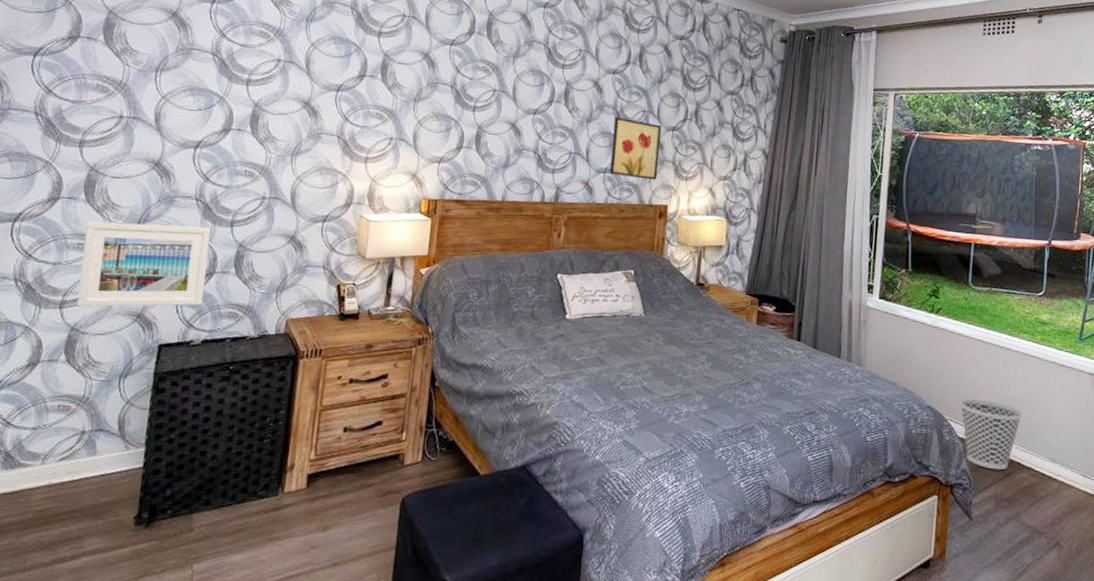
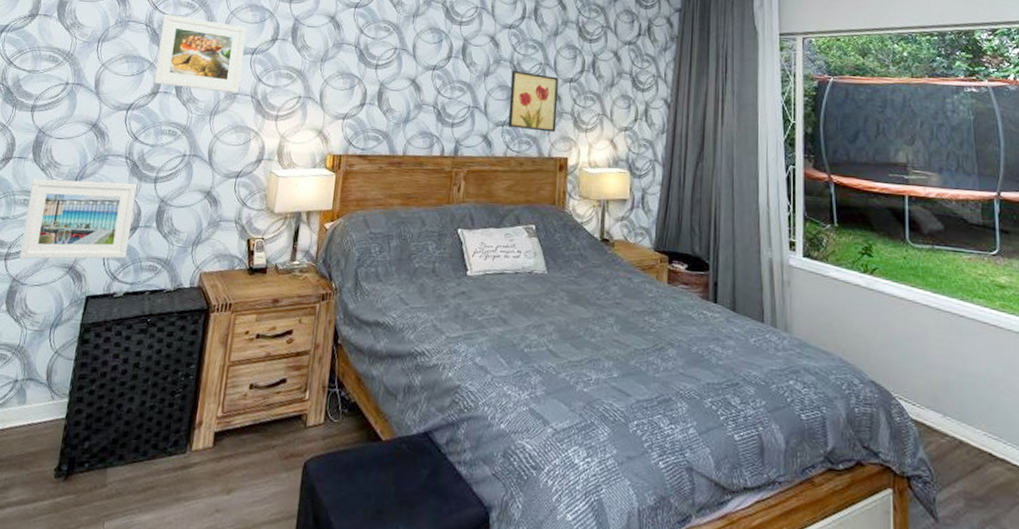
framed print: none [224,42,331,133] -> present [153,13,247,94]
wastebasket: present [960,399,1023,470] -> none [909,373,989,462]

